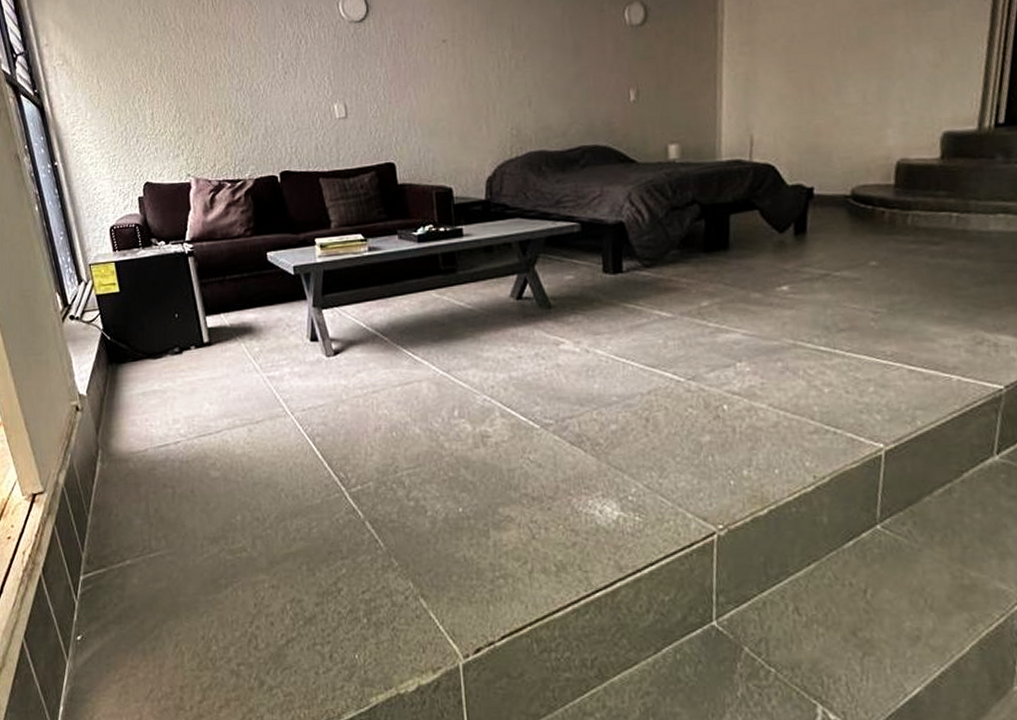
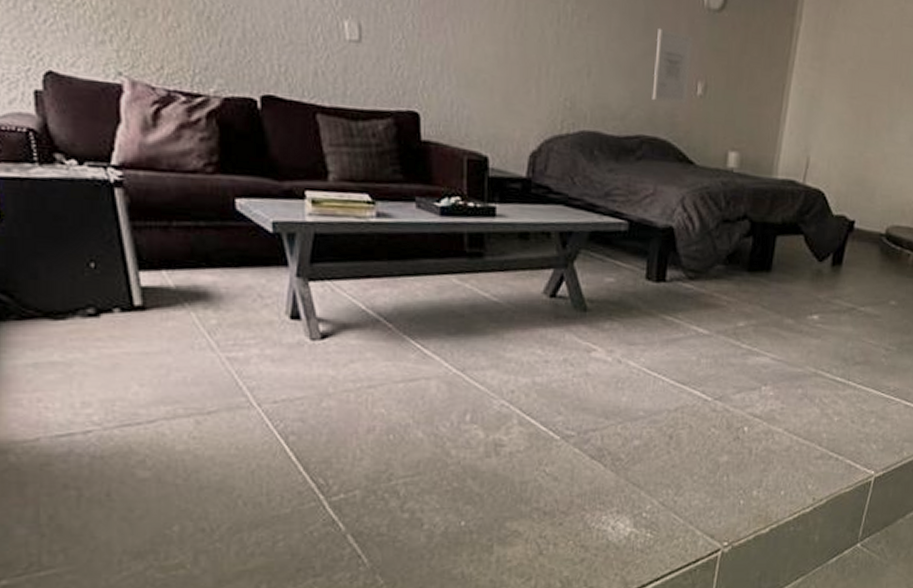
wall art: none [586,51,622,114] -> present [652,29,694,104]

